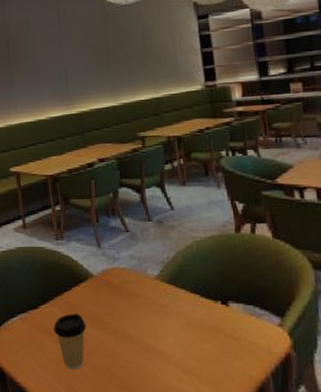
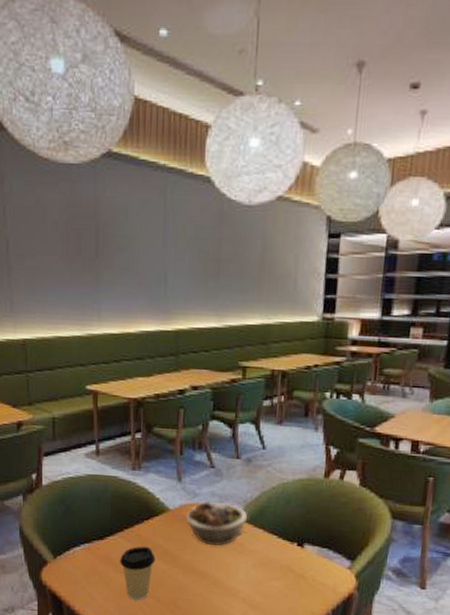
succulent planter: none [109,264,167,310] -> present [185,501,247,547]

